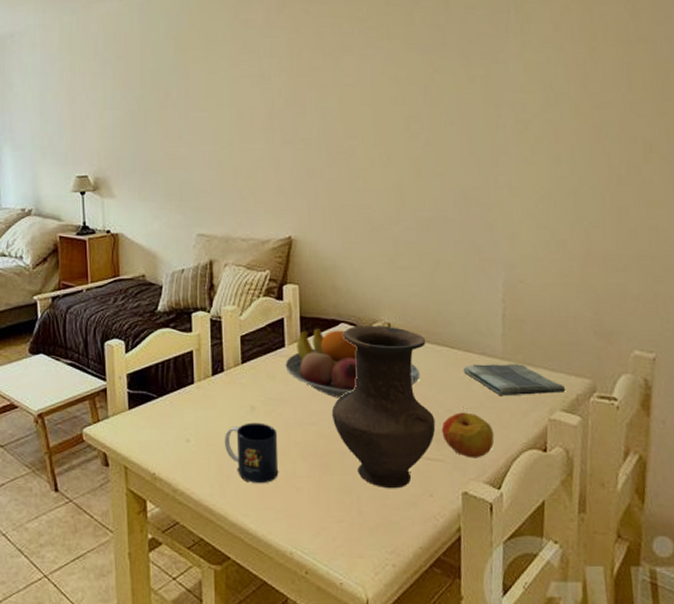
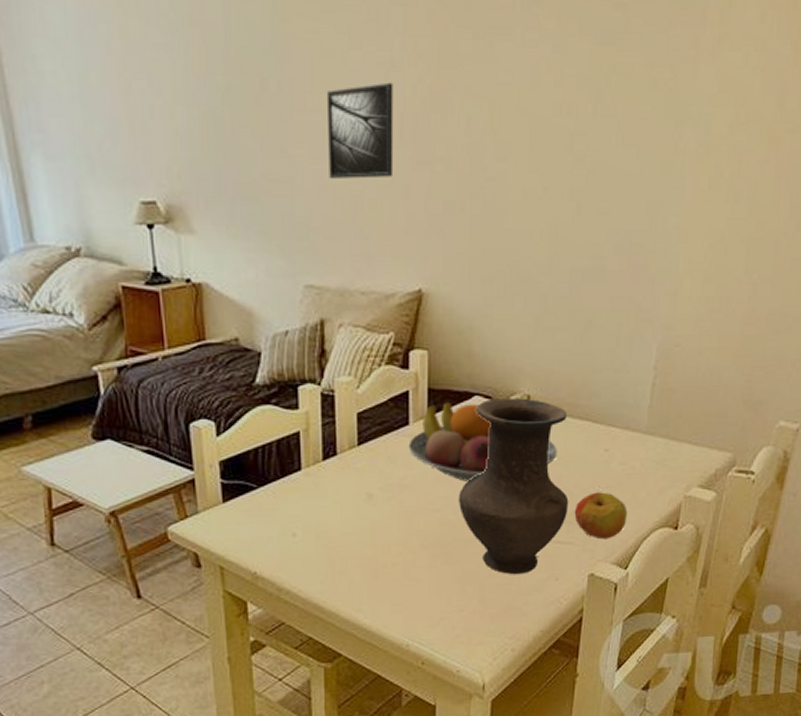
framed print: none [213,88,266,156] -> present [326,82,394,179]
mug: present [224,422,279,484] -> none [336,511,397,578]
dish towel: present [463,364,566,397] -> none [603,438,706,474]

